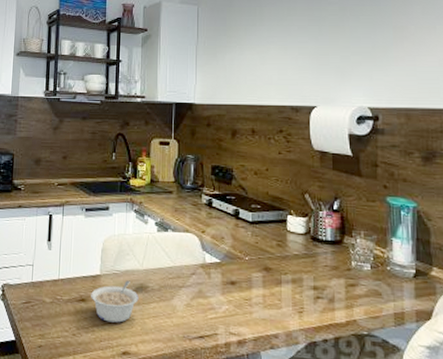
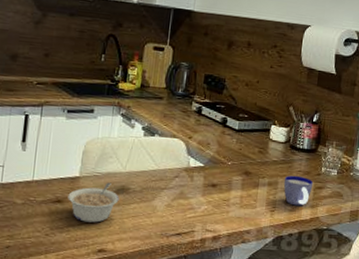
cup: none [309,270,344,307] -> present [283,175,314,206]

